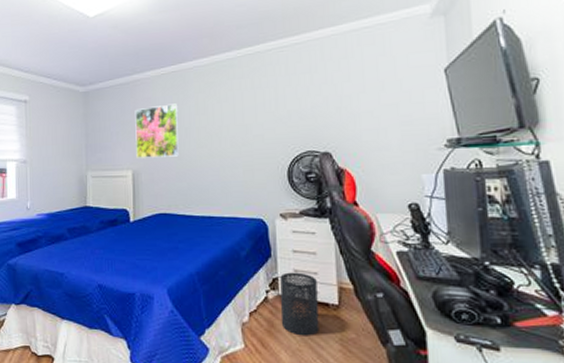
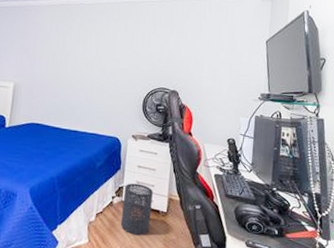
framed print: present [135,103,180,158] -> none [19,30,62,77]

